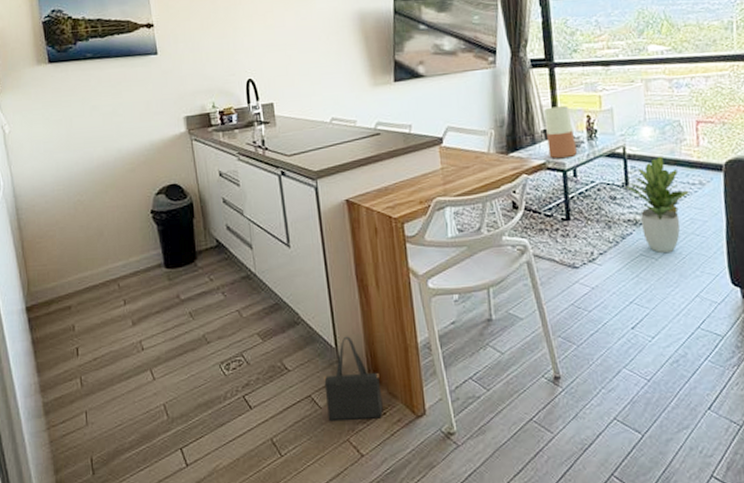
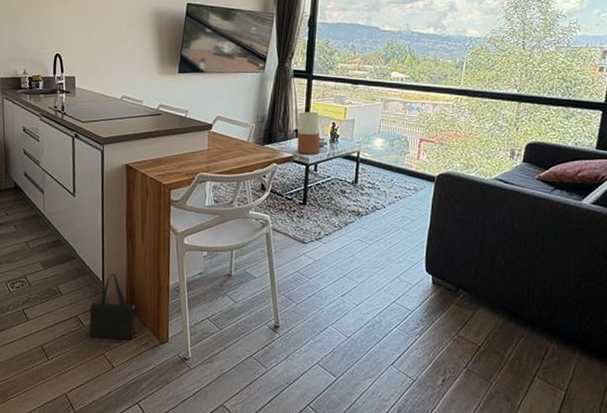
potted plant: present [625,156,689,254] -> none [355,163,405,241]

